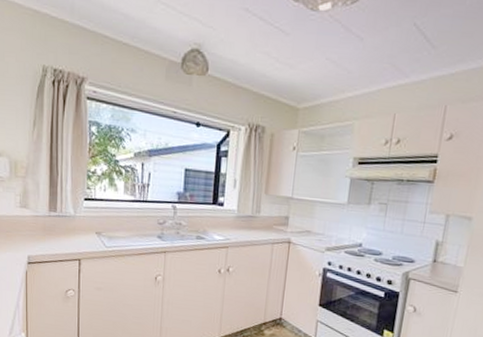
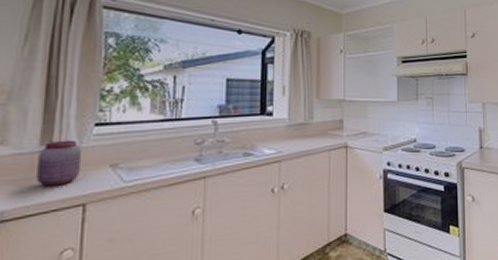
jar: none [48,209,77,243] -> present [36,140,83,186]

